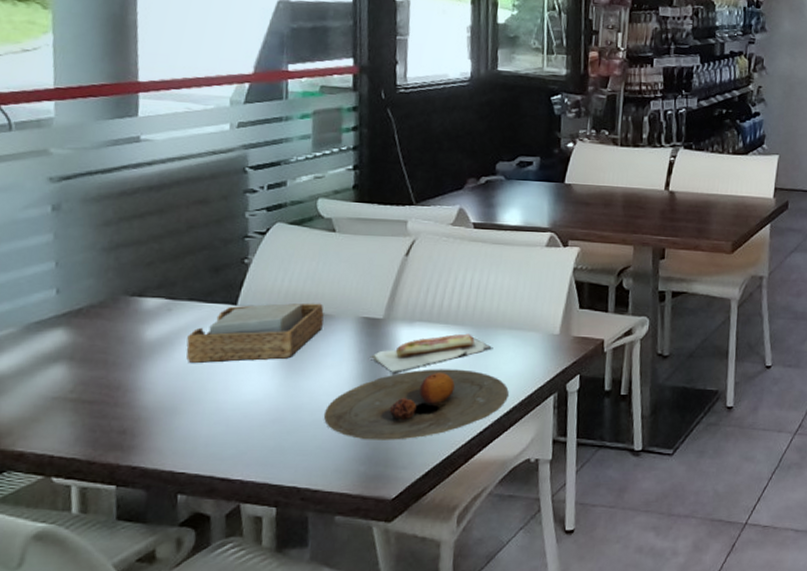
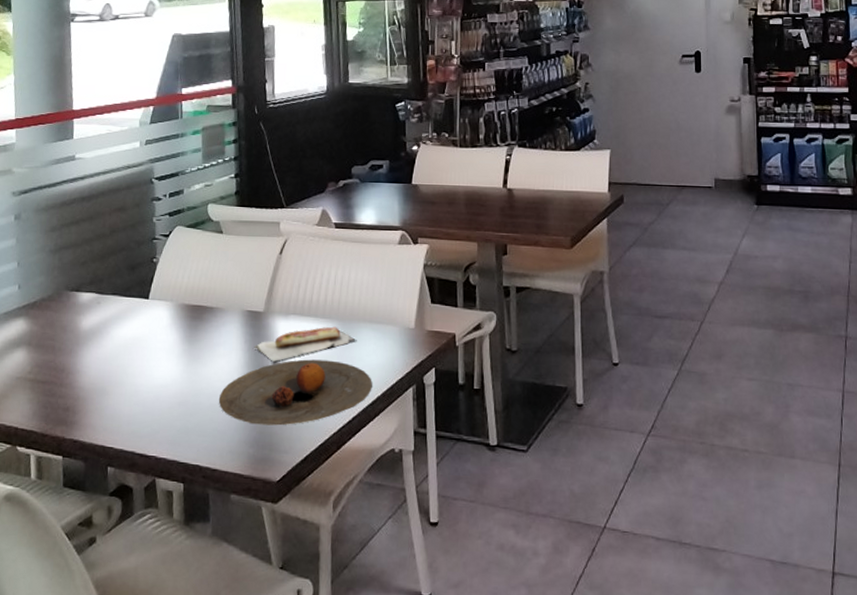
napkin holder: present [186,303,324,363] -> none [111,297,216,350]

